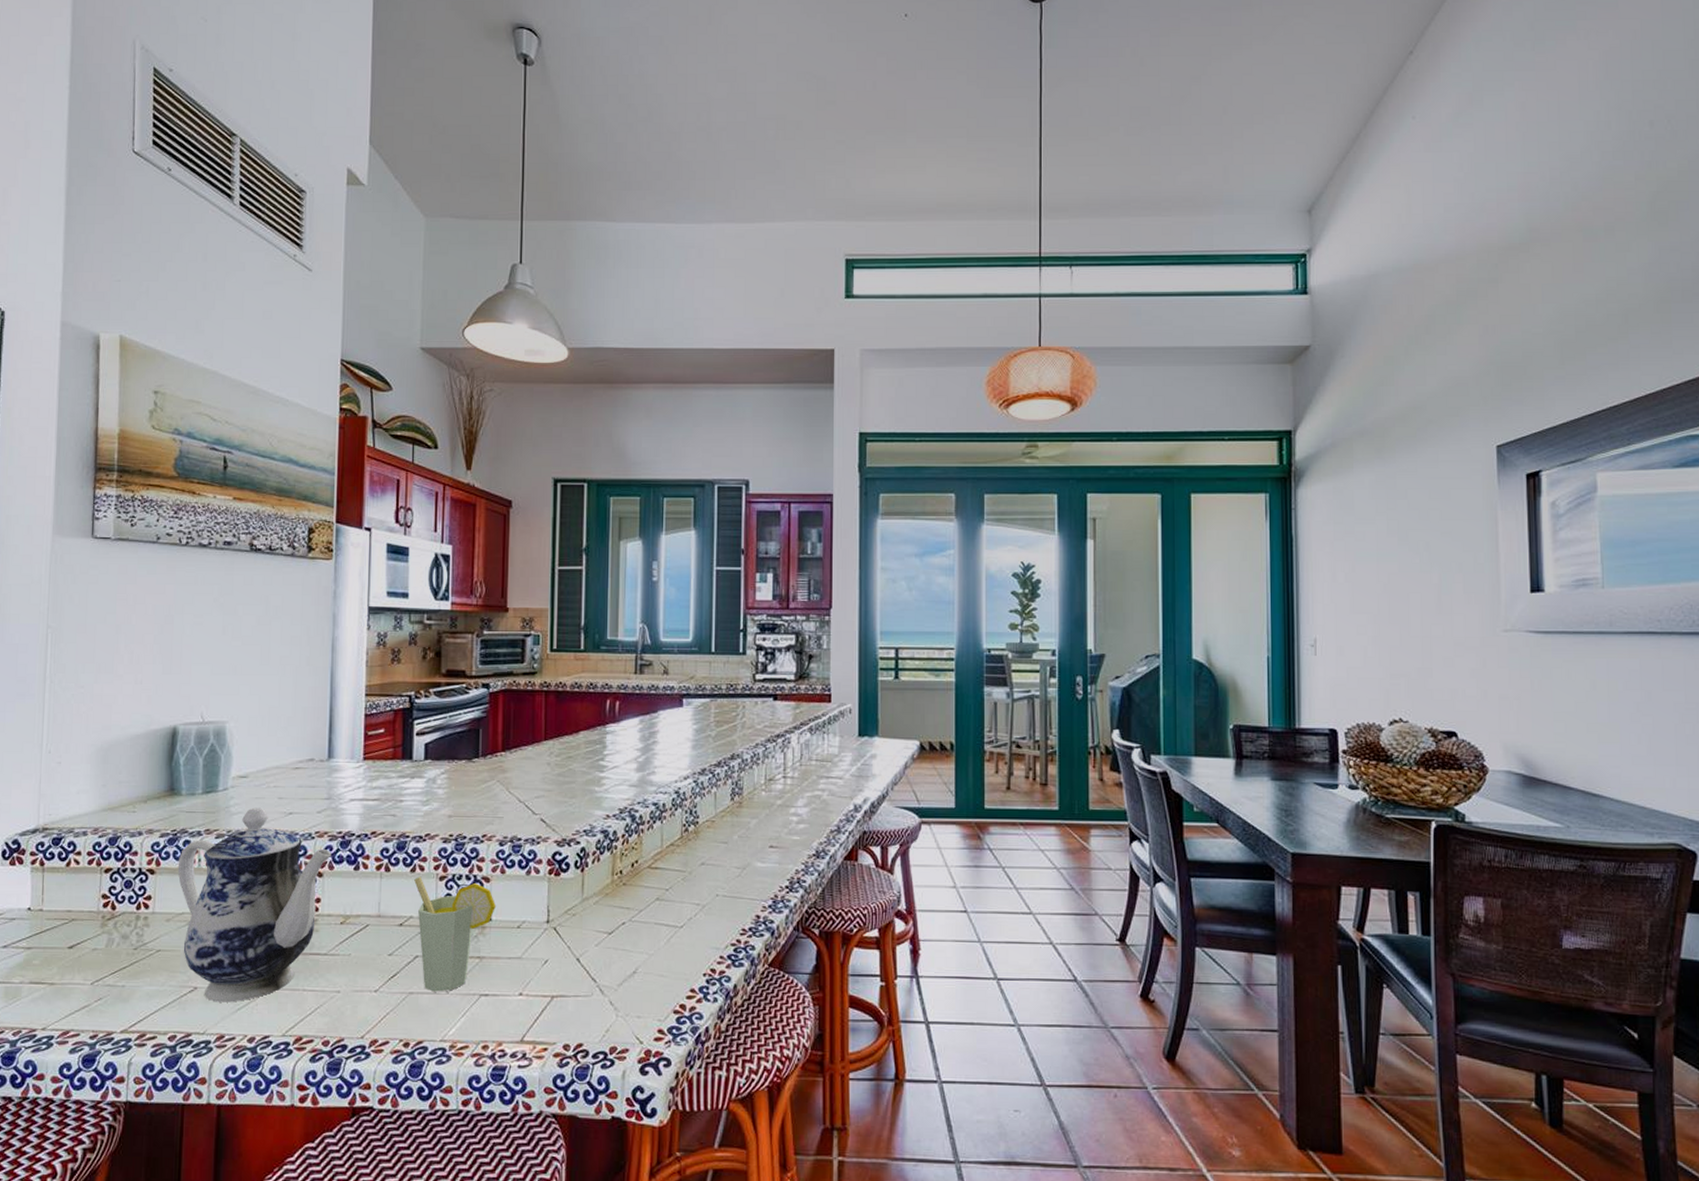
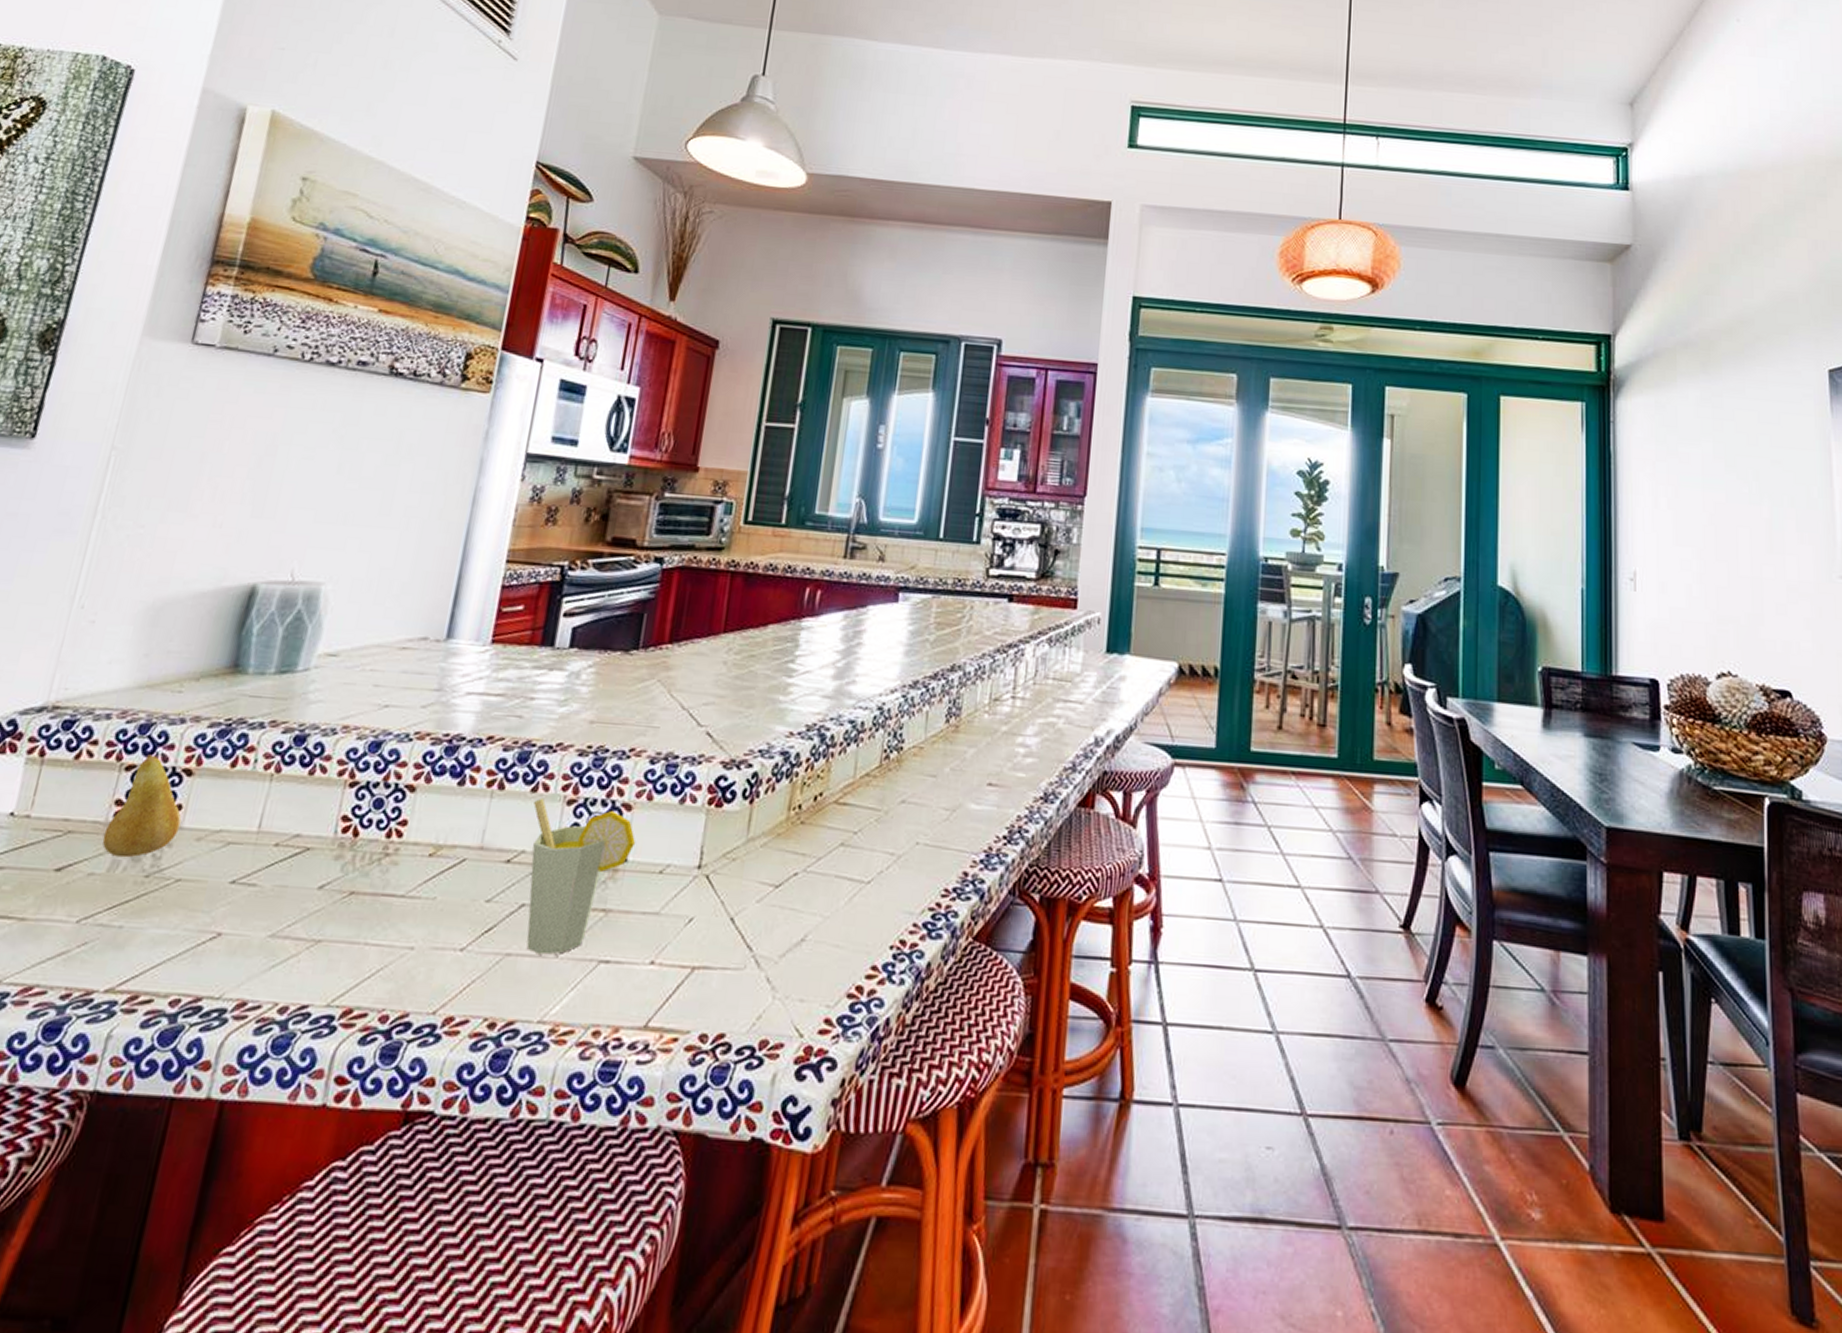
fruit: none [98,860,153,937] -> present [102,754,182,858]
teapot: present [177,807,331,1003] -> none [211,695,432,957]

